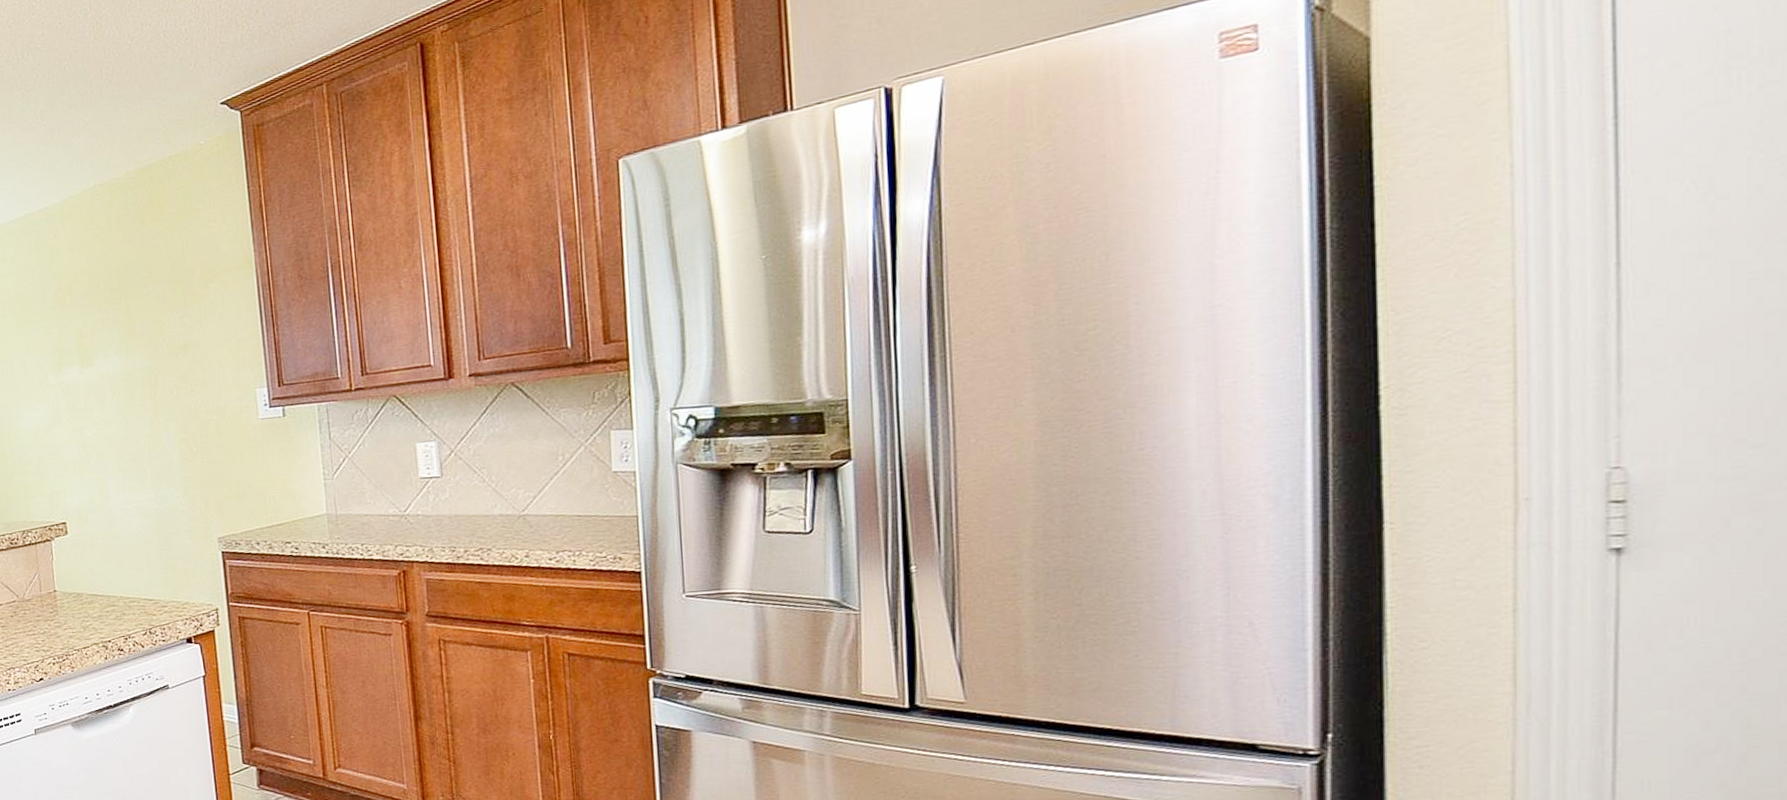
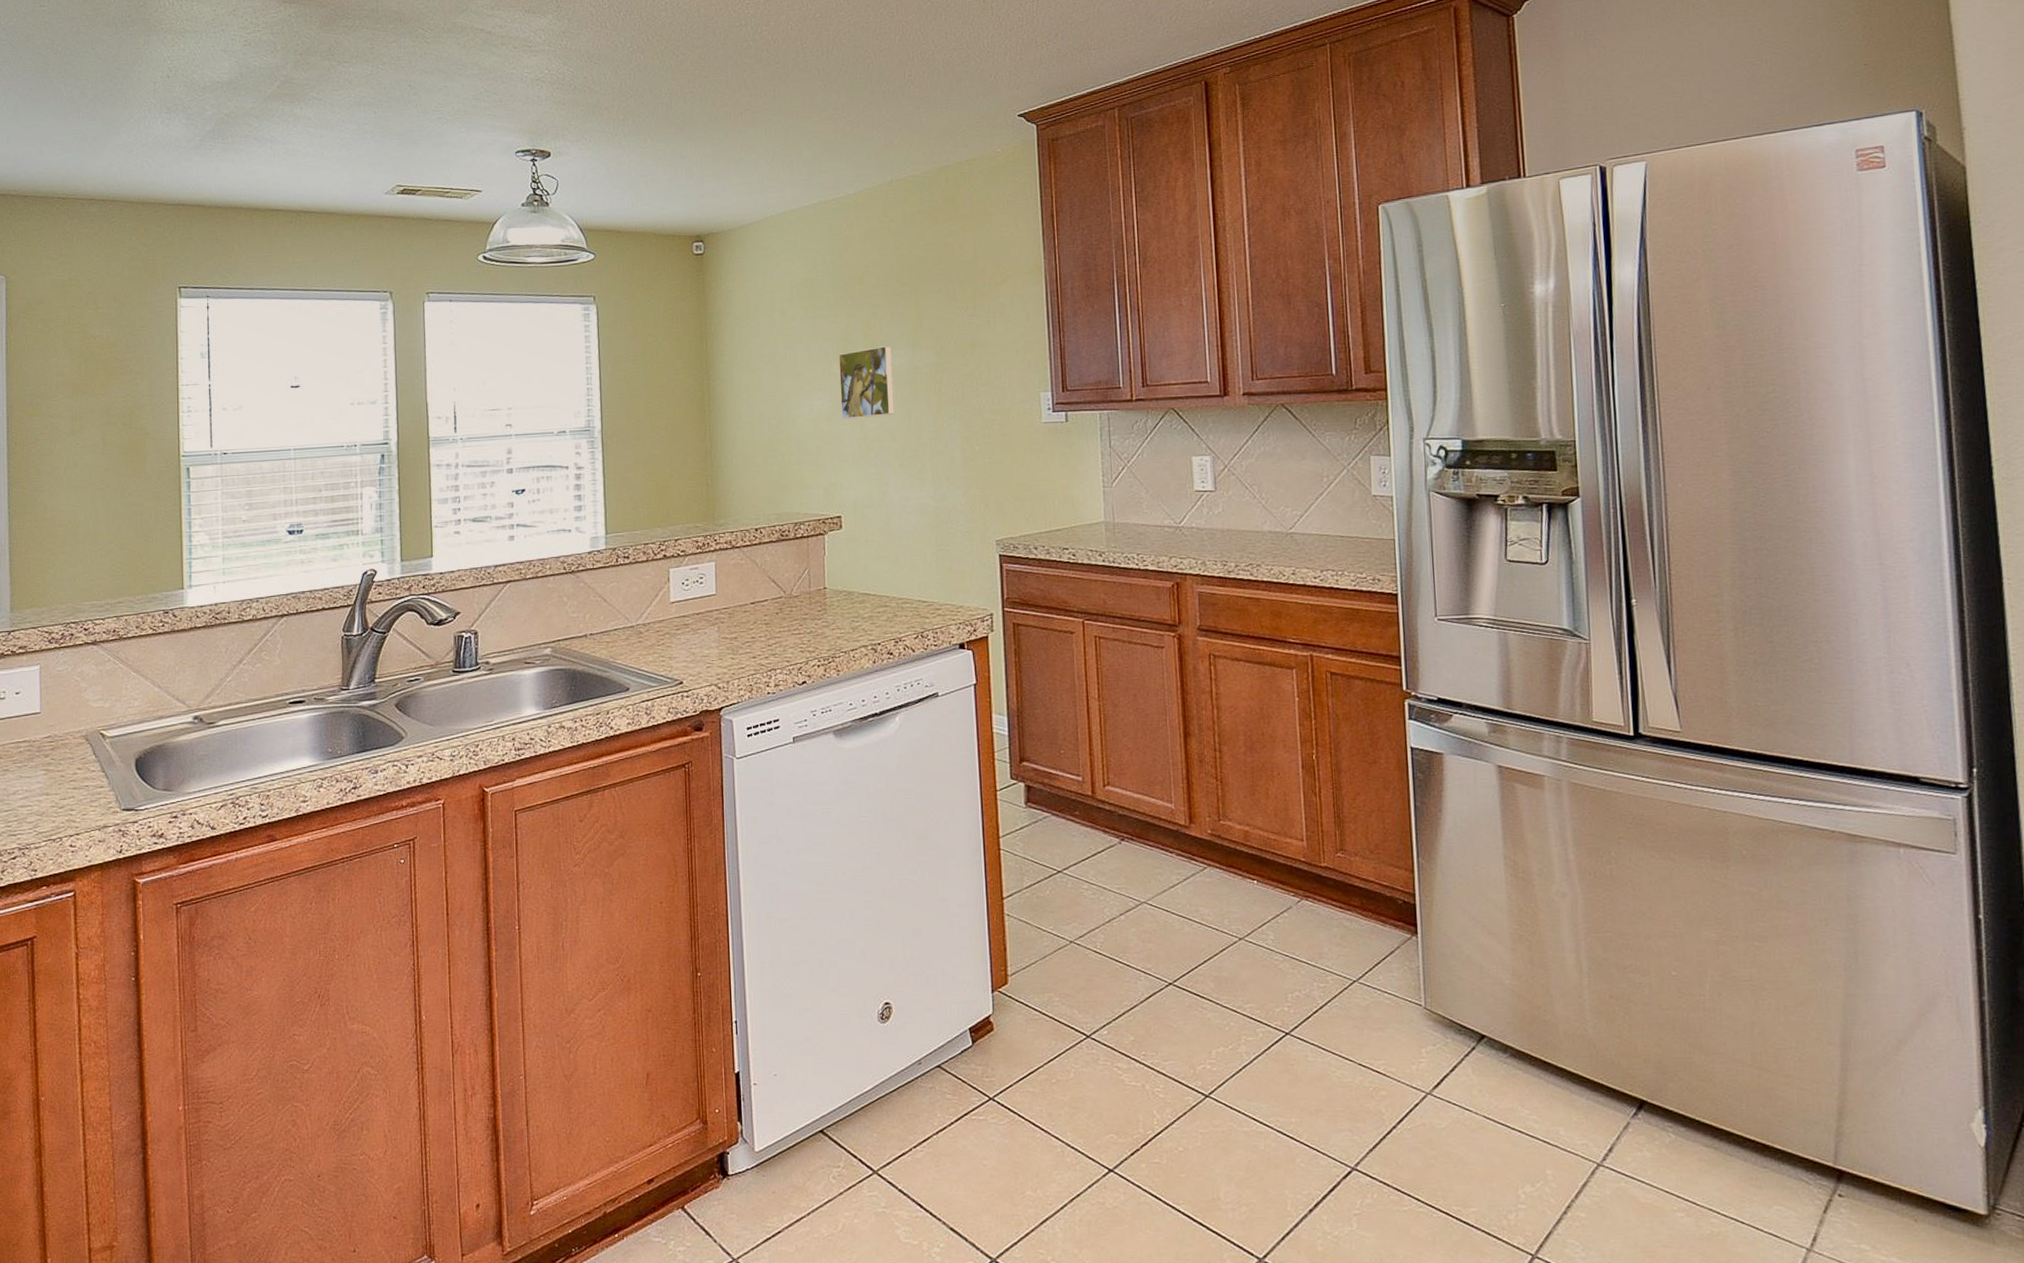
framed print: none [53,353,112,429] -> present [838,345,895,420]

